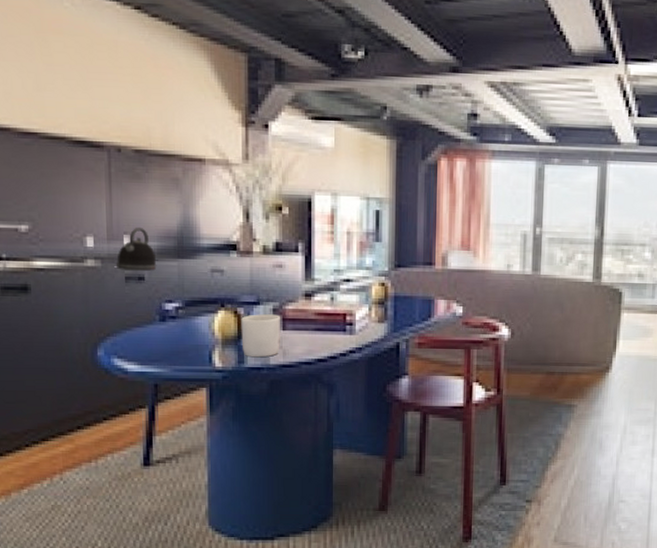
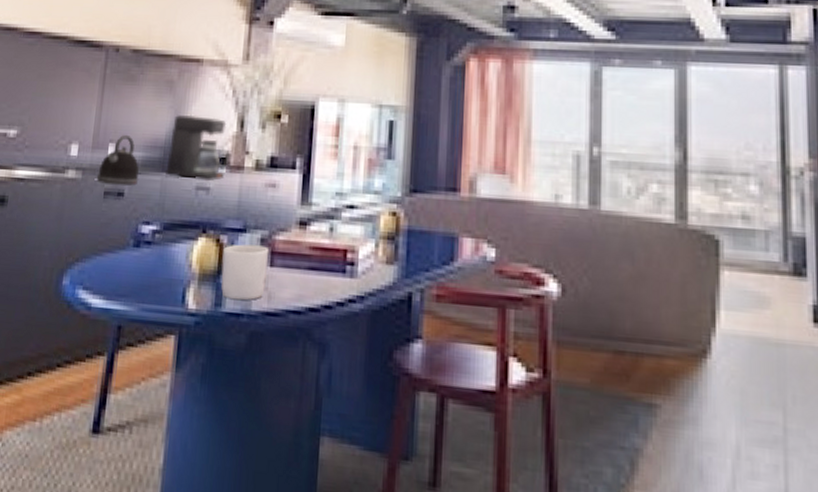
coffee maker: none [180,208,239,265] -> present [164,114,230,182]

